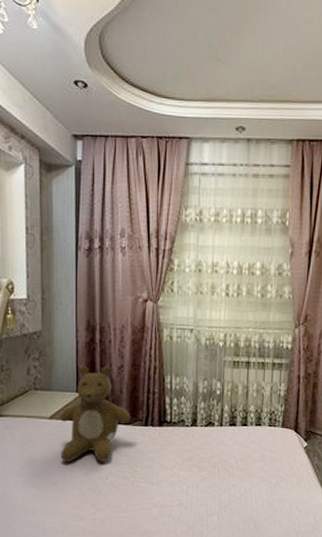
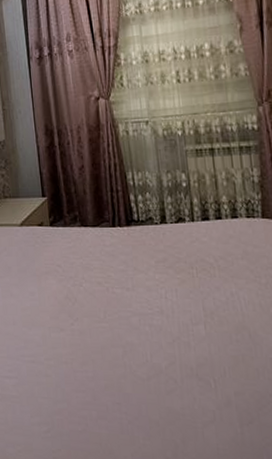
teddy bear: present [60,366,131,463] -> none [29,168,98,270]

